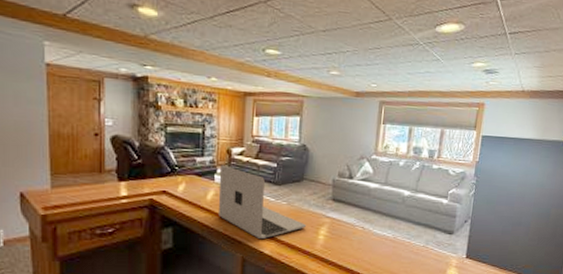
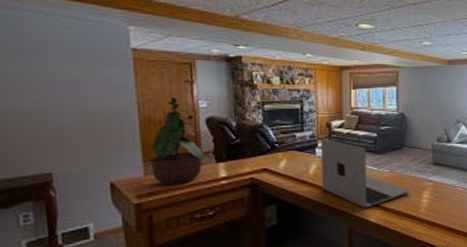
potted plant: none [54,114,108,200] -> present [146,98,205,186]

